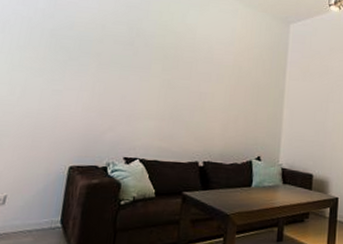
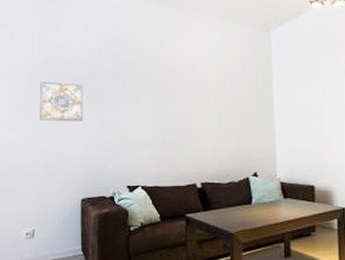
wall art: none [34,35,91,84] -> present [40,81,84,122]

